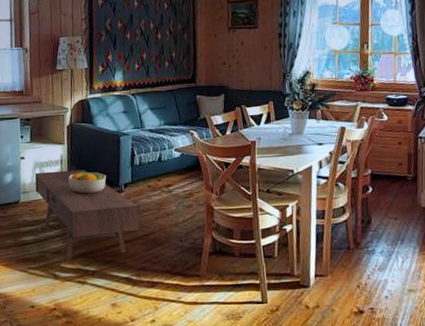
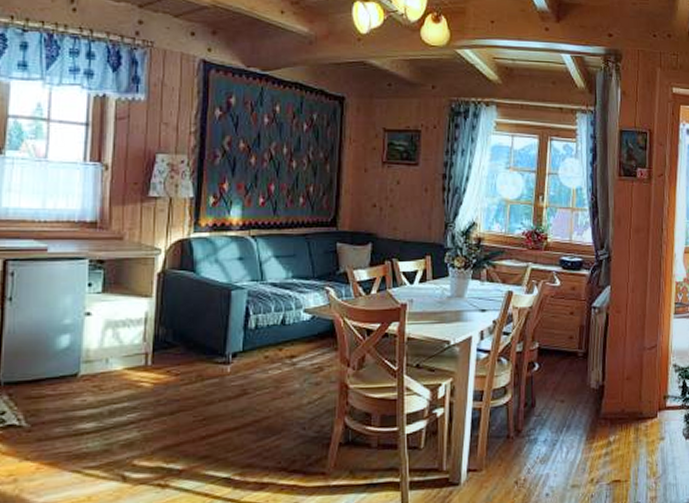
coffee table: present [34,169,141,260] -> none [104,332,252,455]
fruit bowl: present [68,171,107,194] -> none [154,335,209,366]

